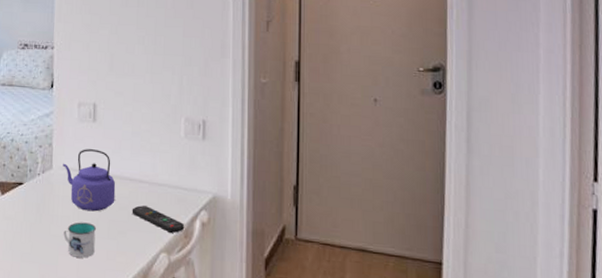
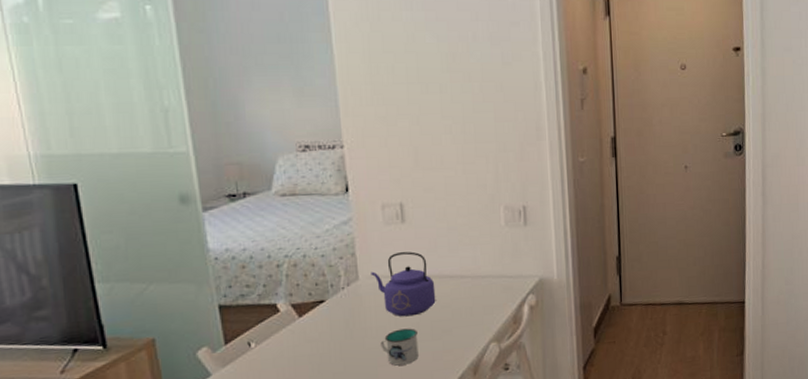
remote control: present [131,205,185,233] -> none [455,300,513,322]

